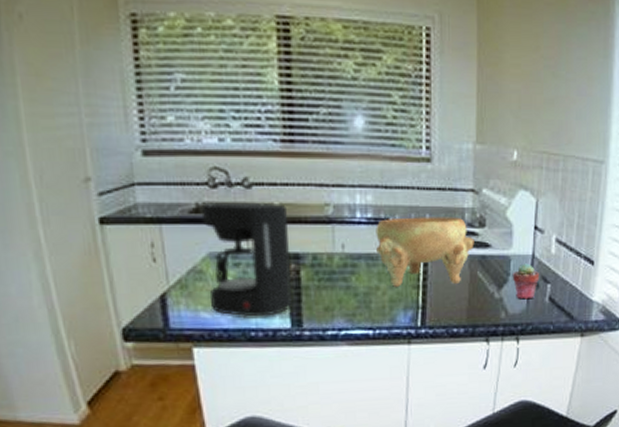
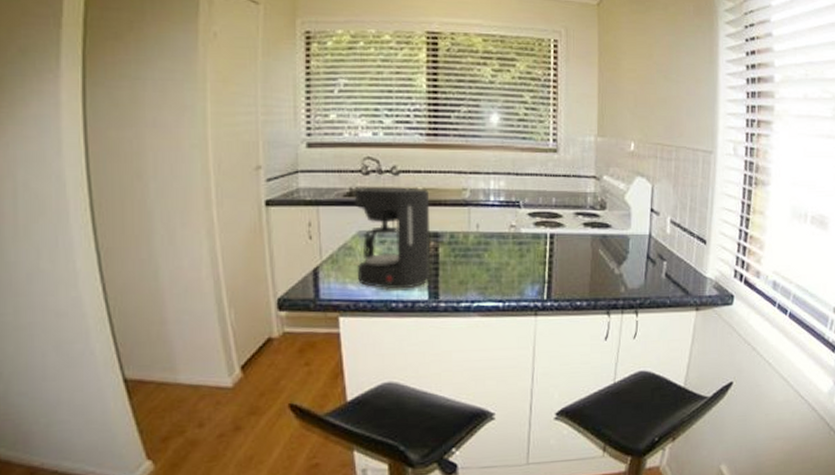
decorative bowl: present [376,217,474,287] -> none [507,200,596,263]
potted succulent: present [512,263,540,300] -> none [630,242,656,276]

